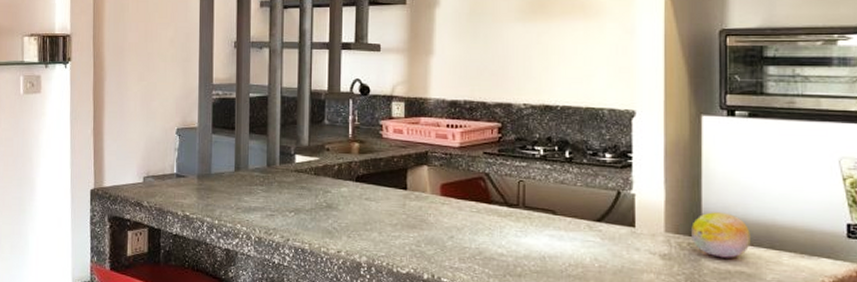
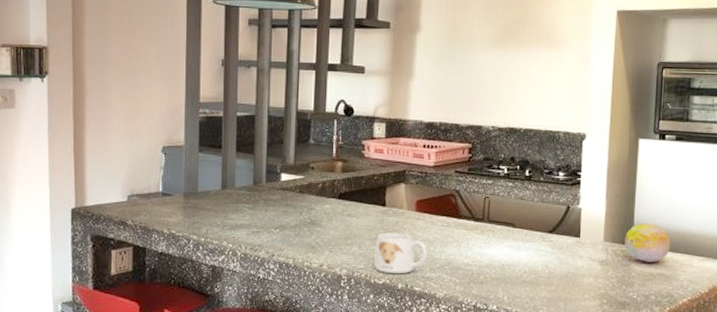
mug: none [396,218,456,264] -> present [374,232,428,274]

